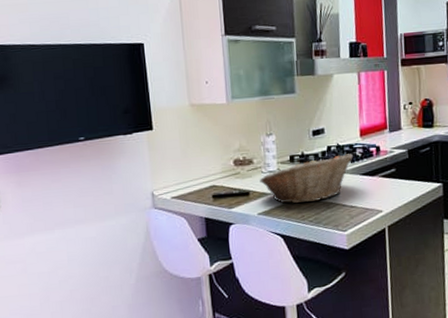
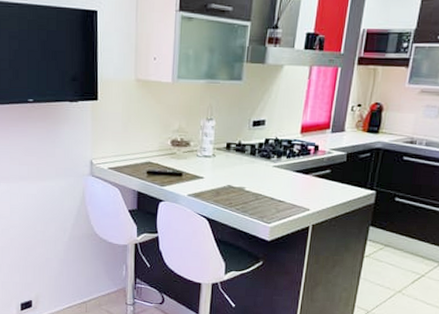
fruit basket: present [259,153,353,204] -> none [194,148,290,192]

